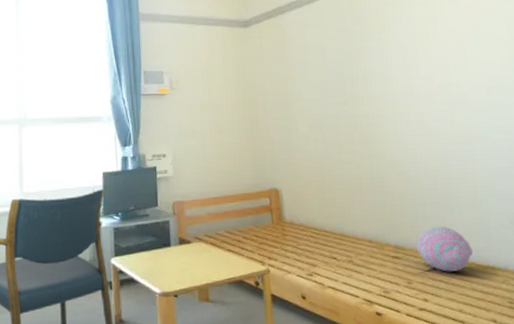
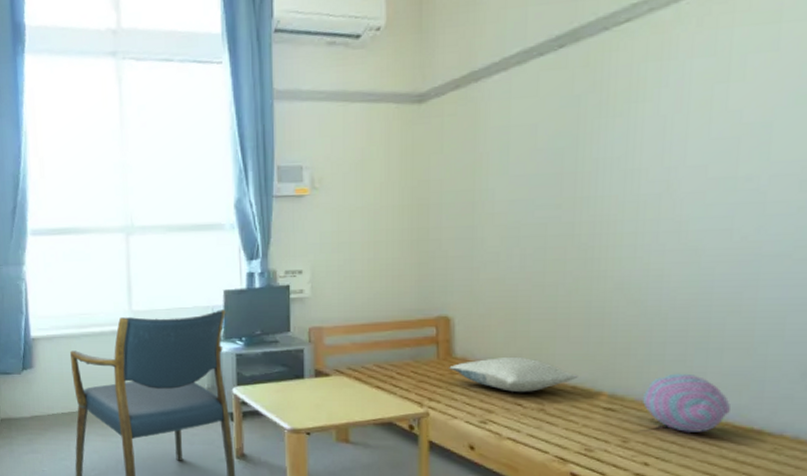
pillow: none [281,219,372,248] -> present [449,356,578,392]

